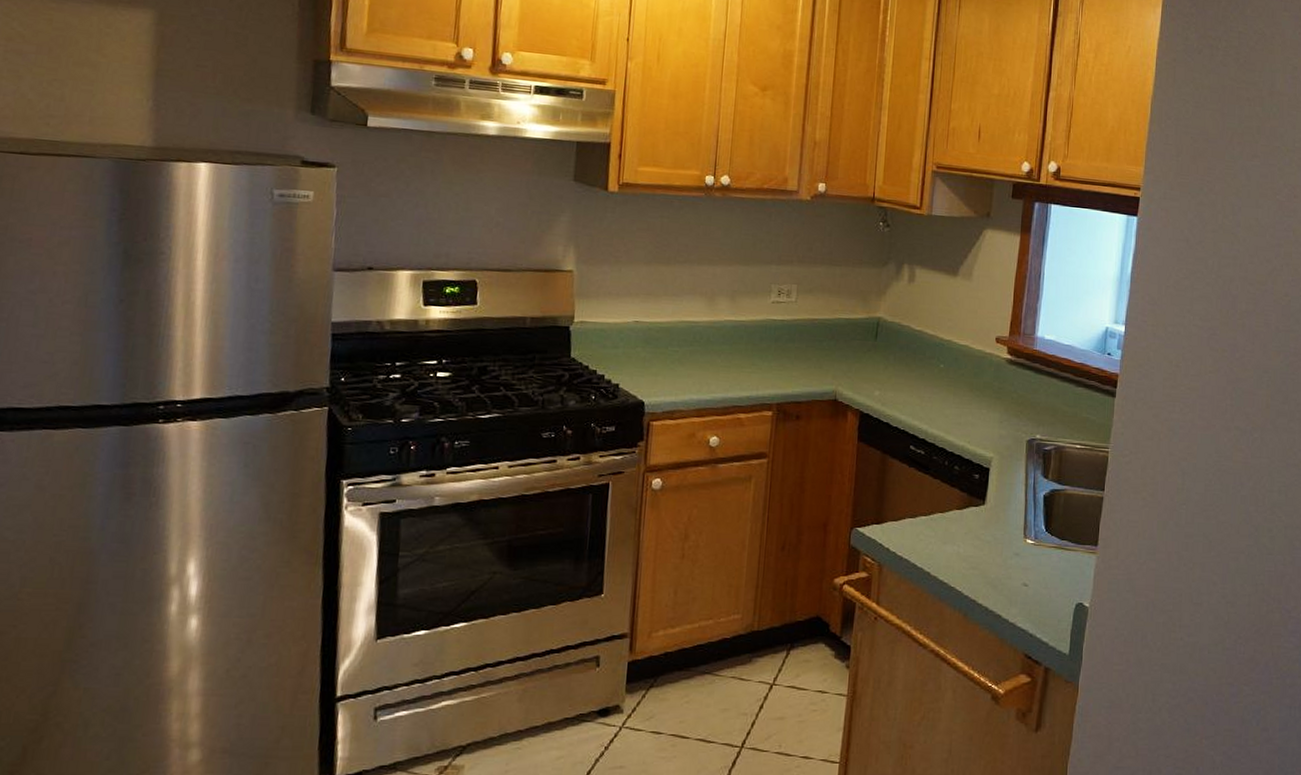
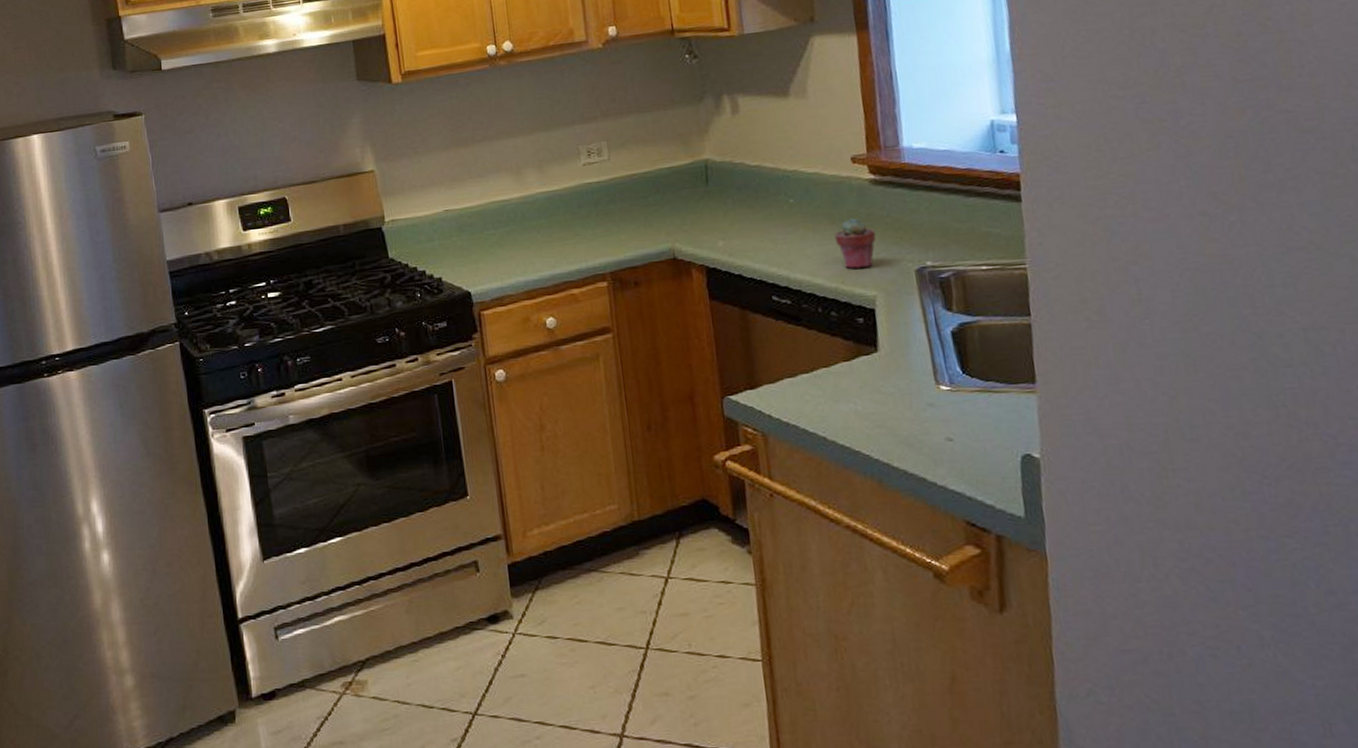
potted succulent: none [970,389,1003,433] -> present [834,218,877,270]

